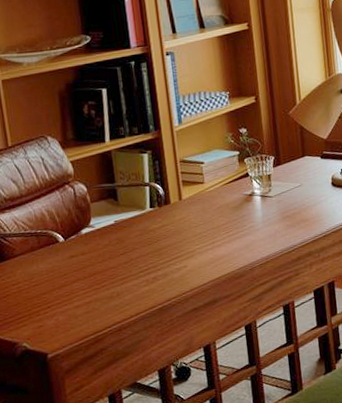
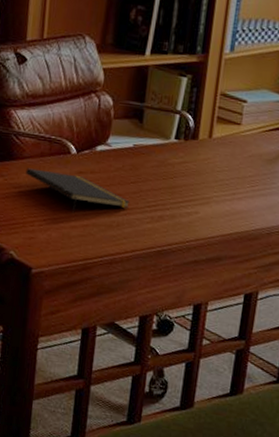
notepad: none [20,259,125,295] -> present [26,168,131,214]

